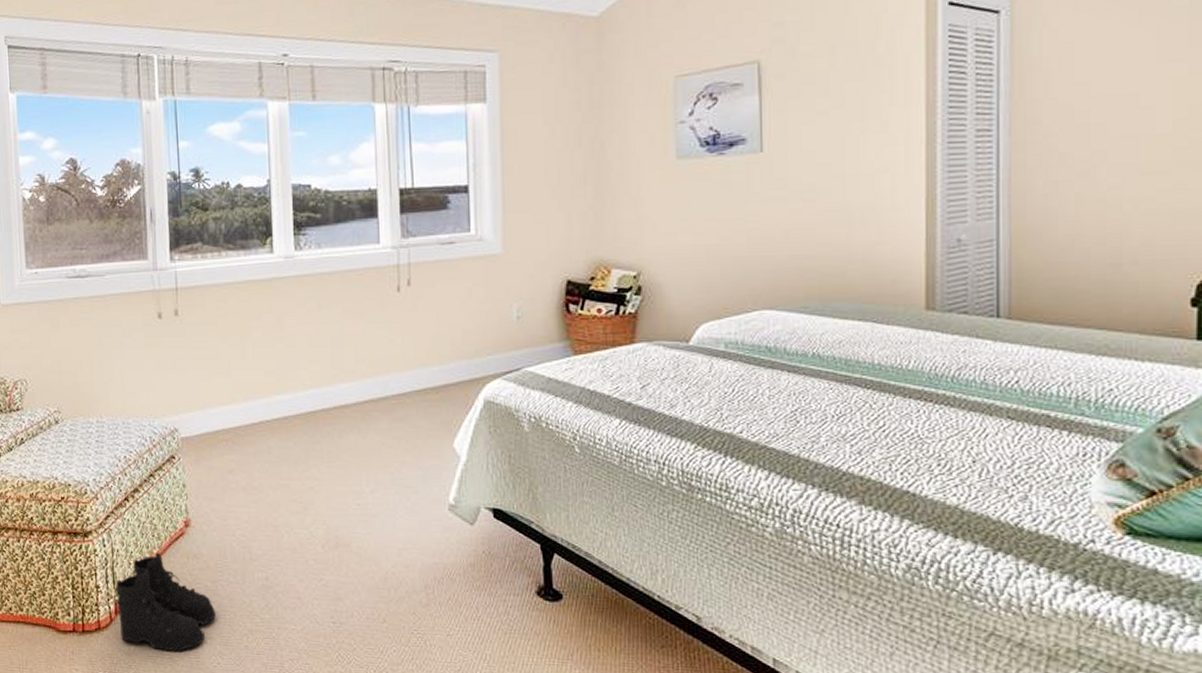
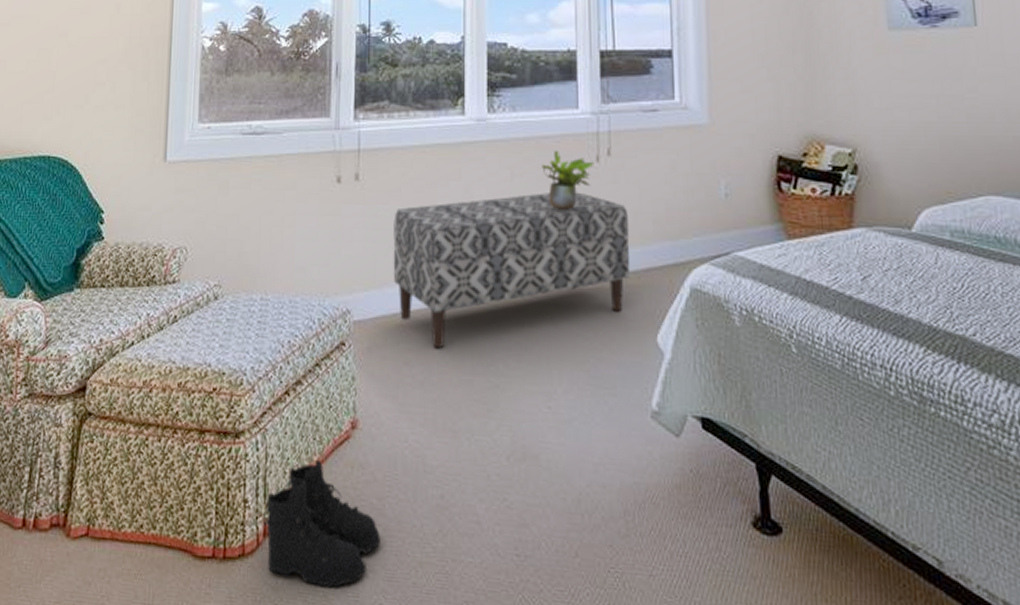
bench: none [212,319,430,459] -> present [393,192,631,349]
potted plant: none [347,283,395,337] -> present [542,151,594,211]

